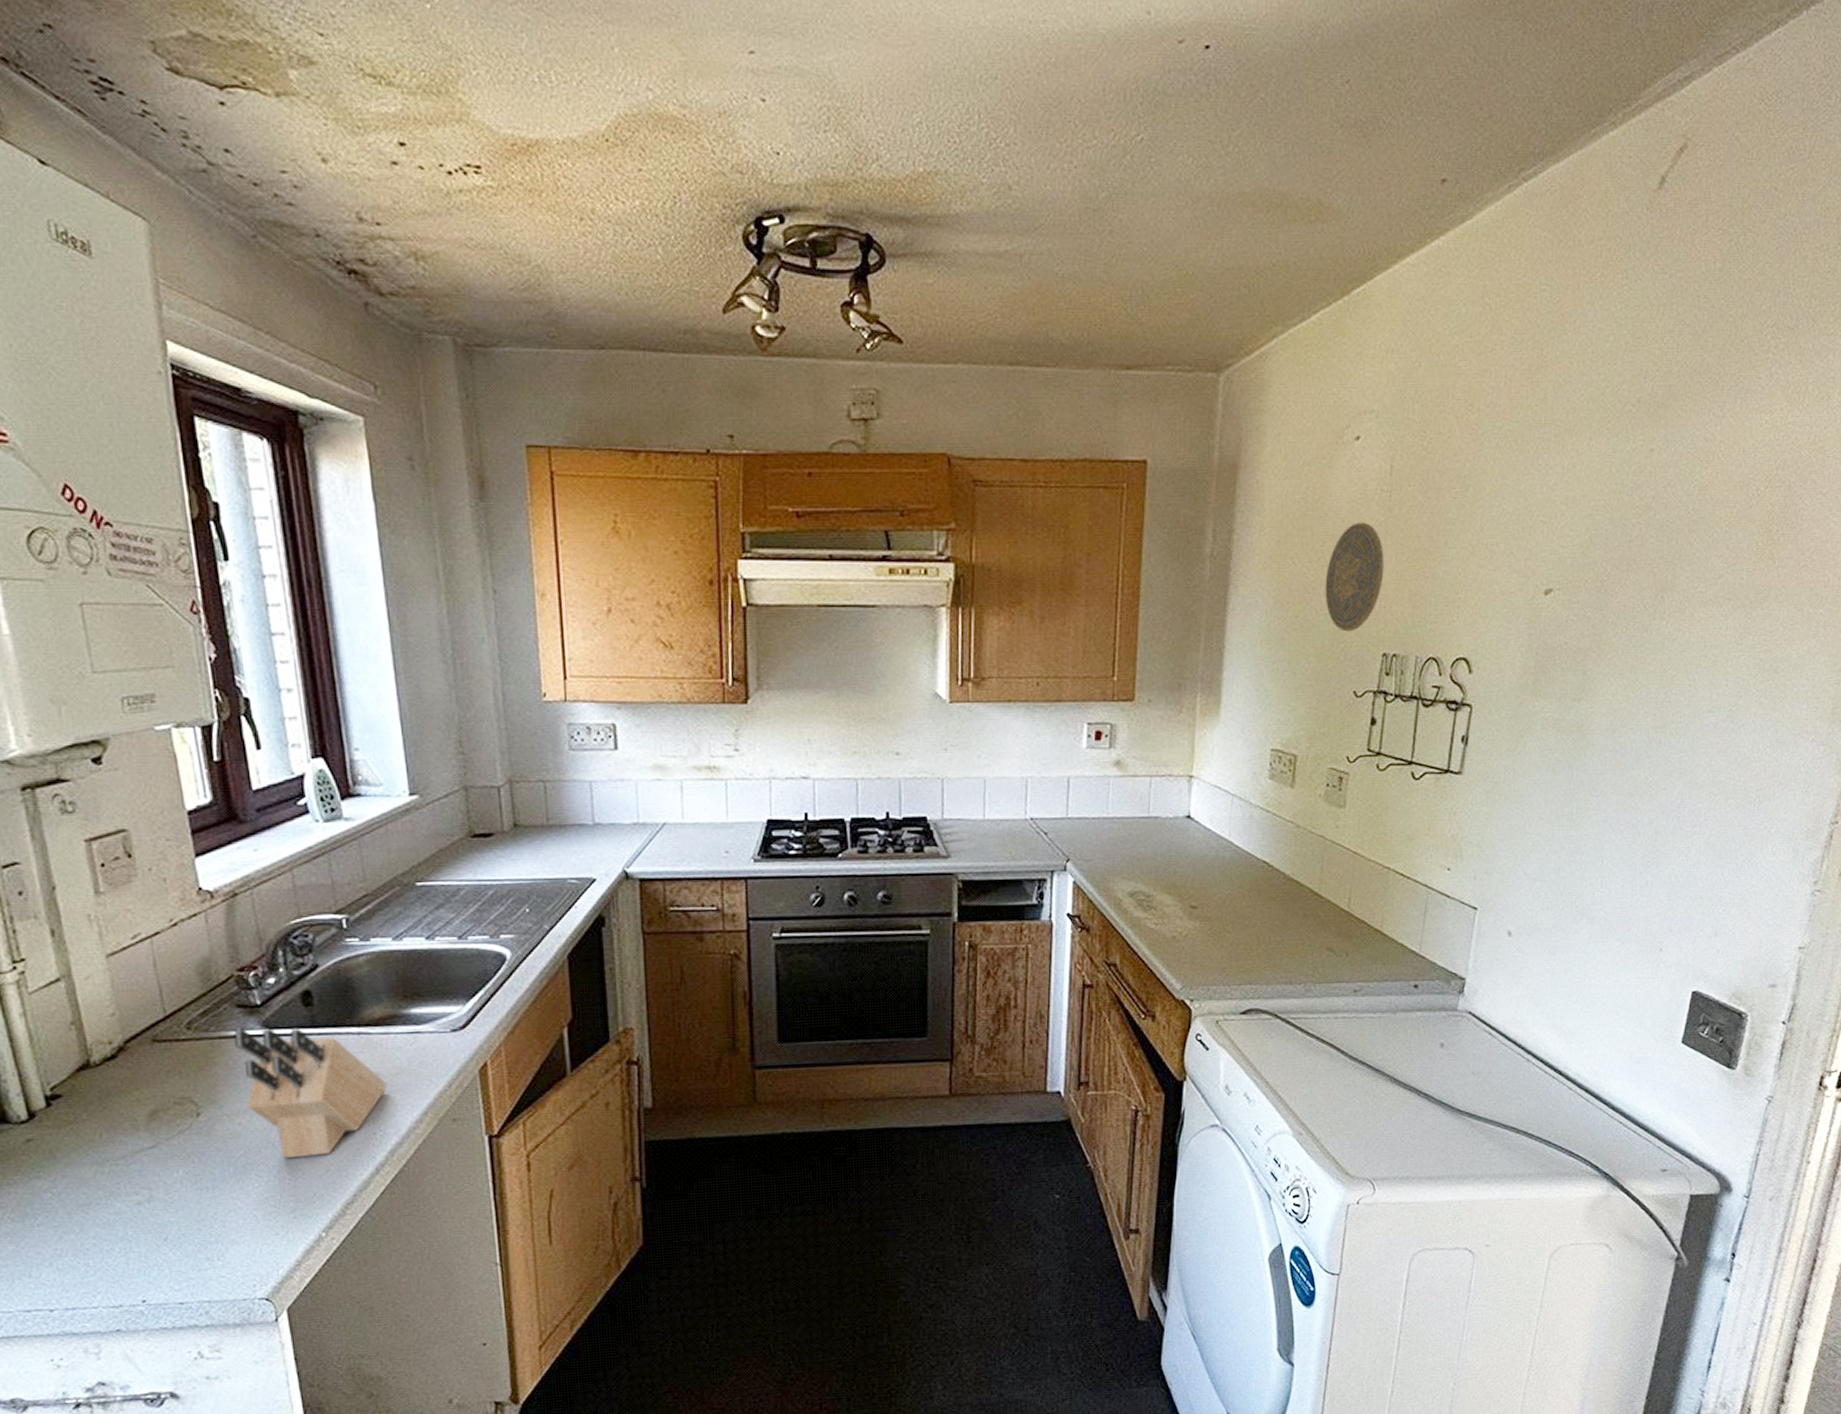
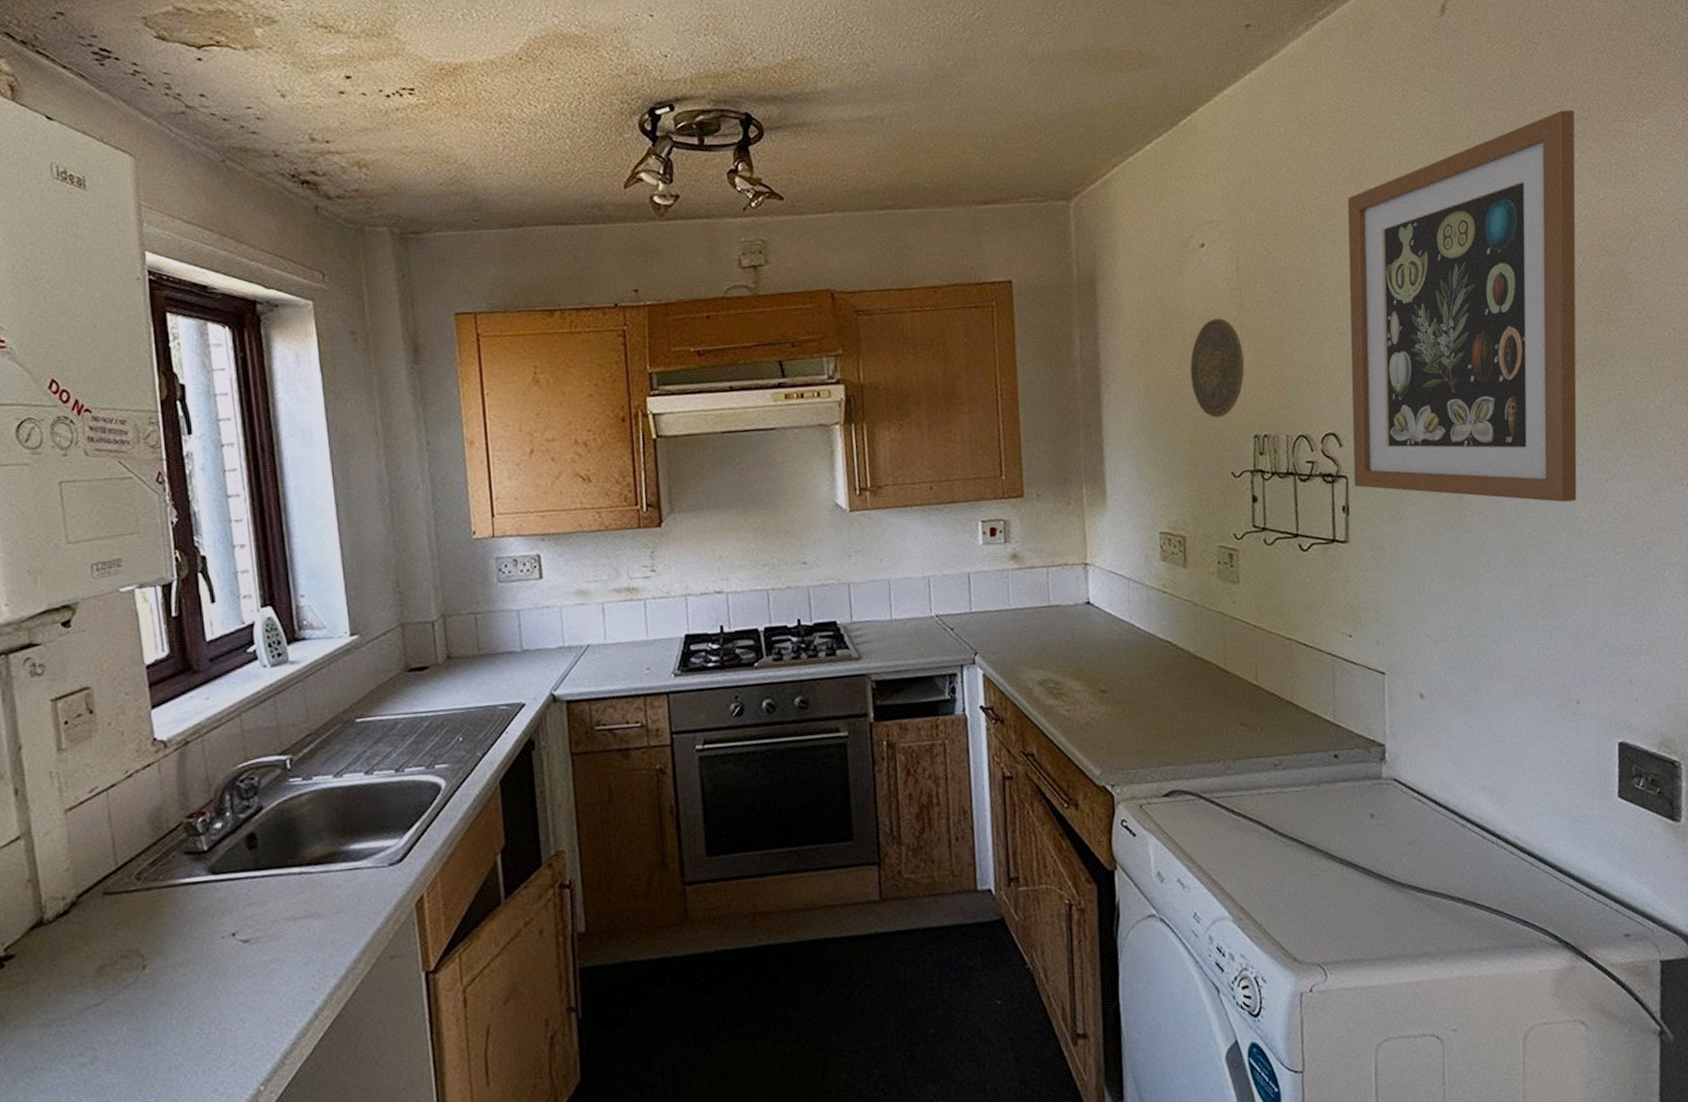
knife block: present [233,1028,388,1159] -> none [180,871,327,1009]
wall art: none [1477,316,1781,749] -> present [1347,109,1577,502]

